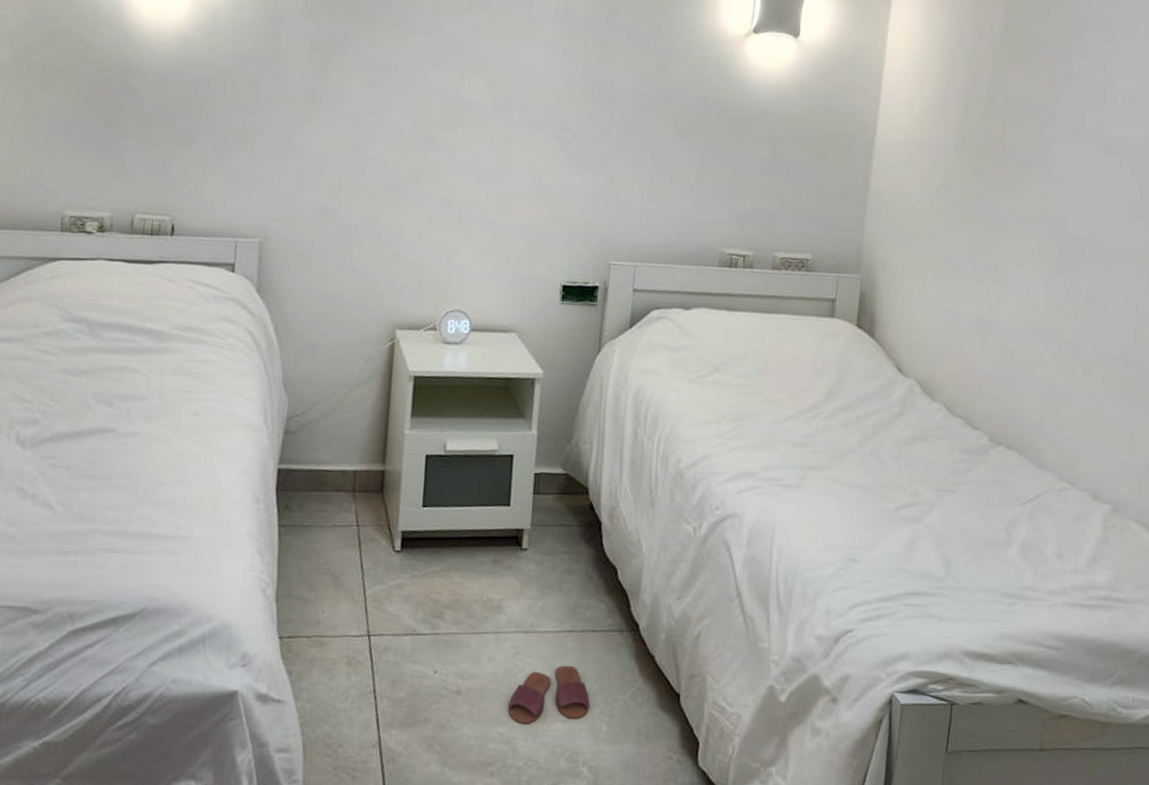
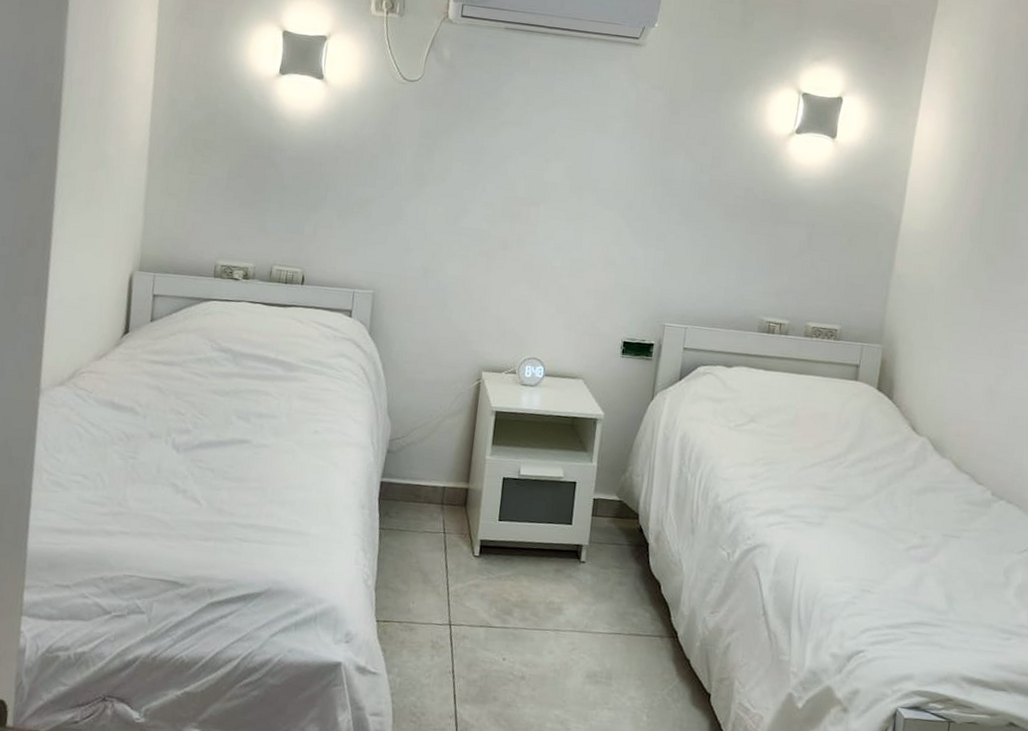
slippers: present [508,665,590,724] -> none [564,662,633,709]

